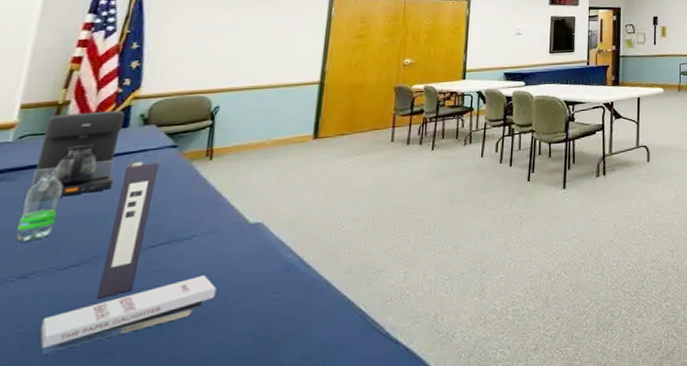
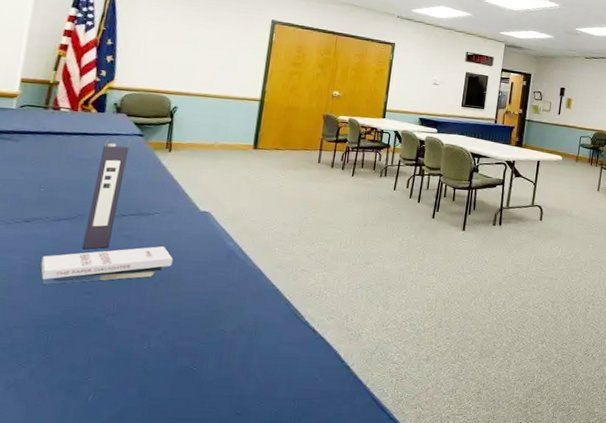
bottle: present [15,171,64,242] -> none [20,138,56,193]
coffee maker: present [23,110,125,200] -> none [25,92,102,163]

